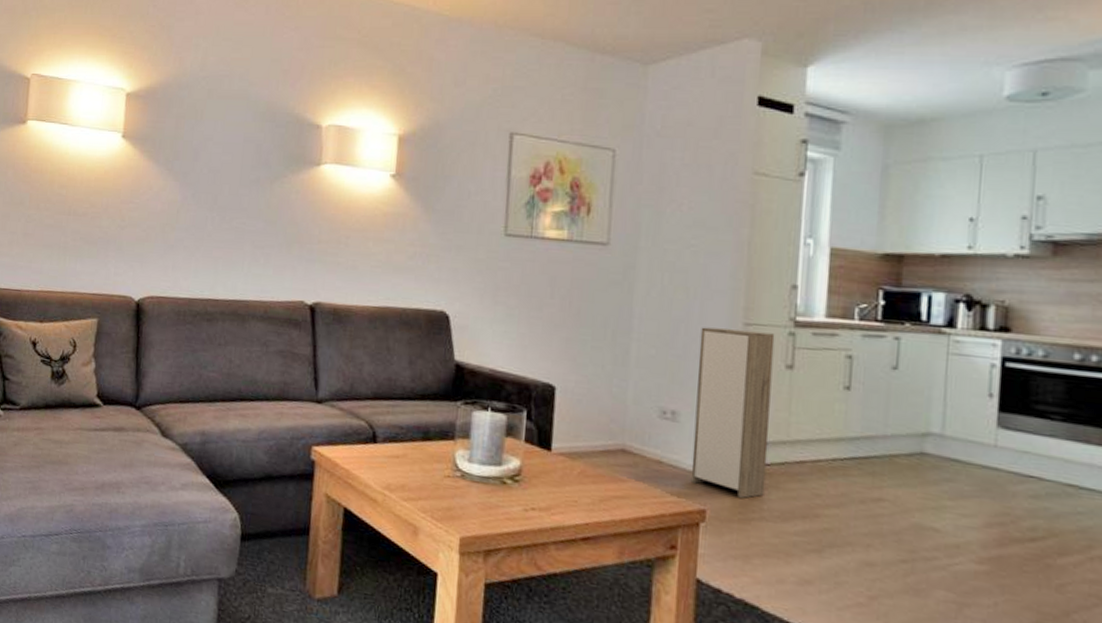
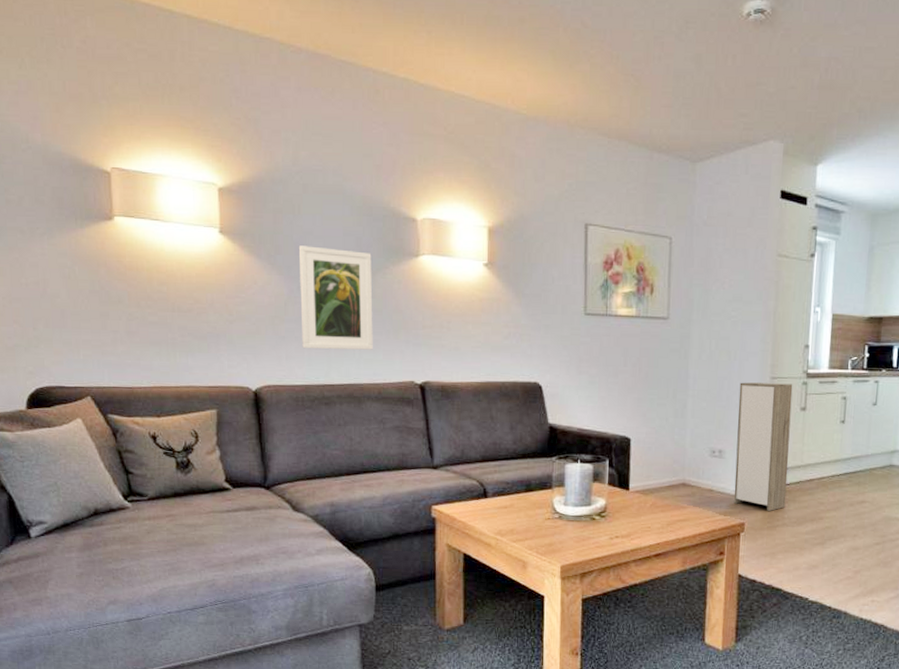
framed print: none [190,151,271,264] -> present [298,245,373,350]

